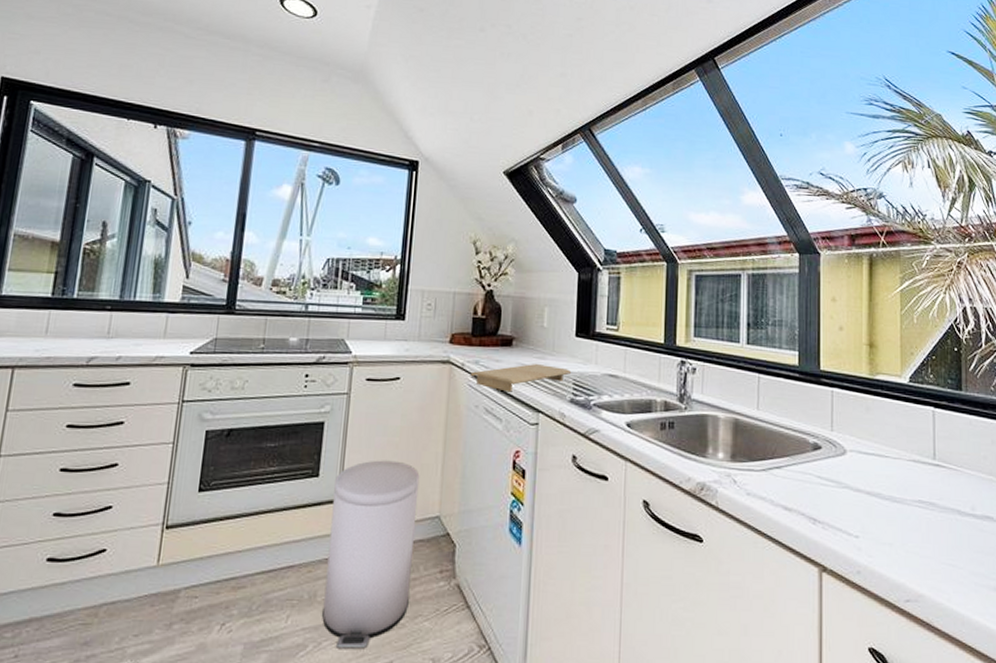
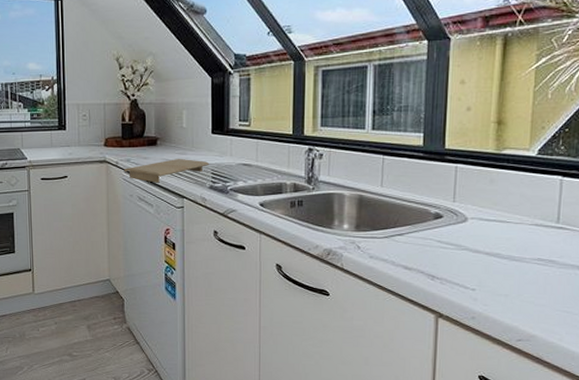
pedal bin: present [322,460,420,650] -> none [27,239,92,371]

